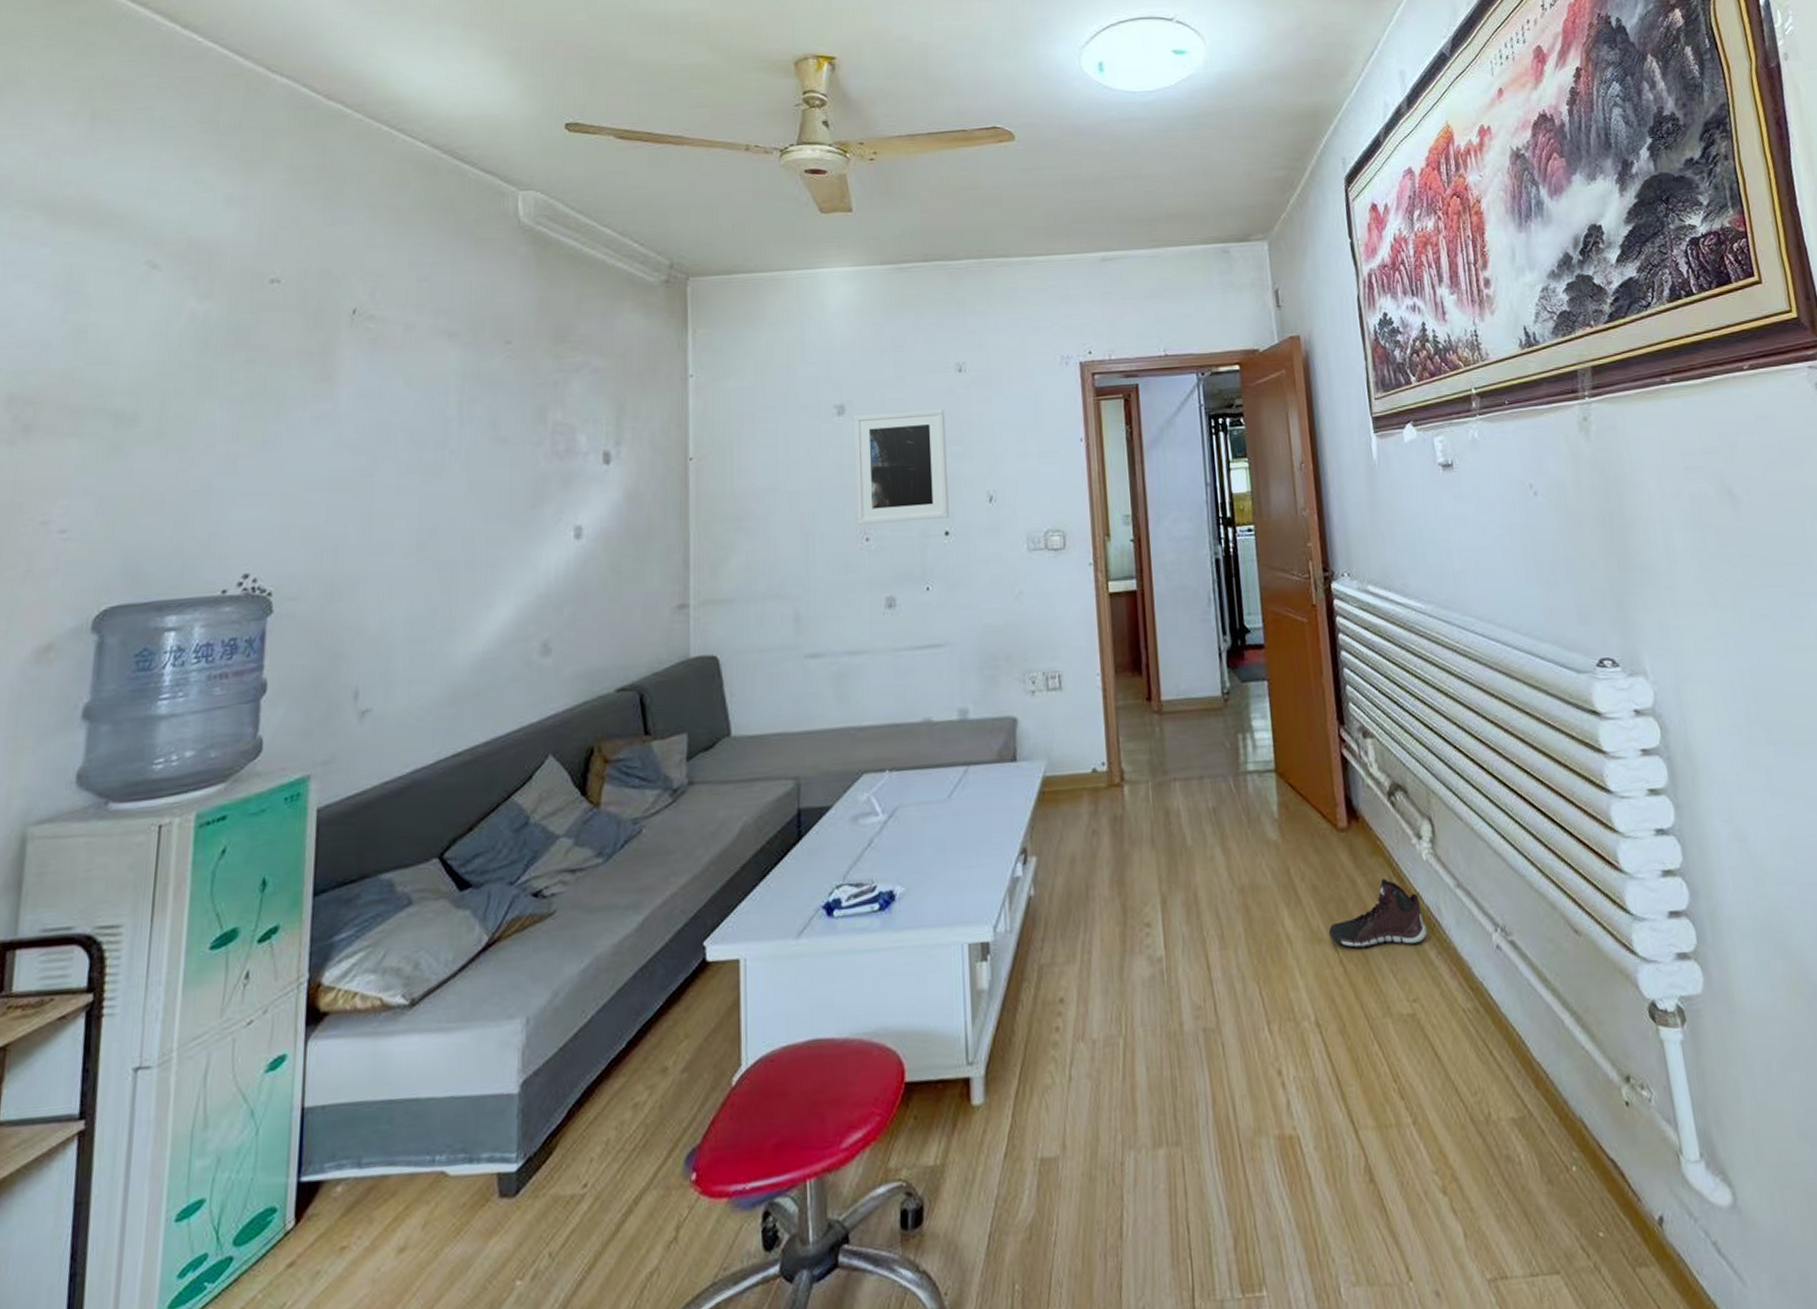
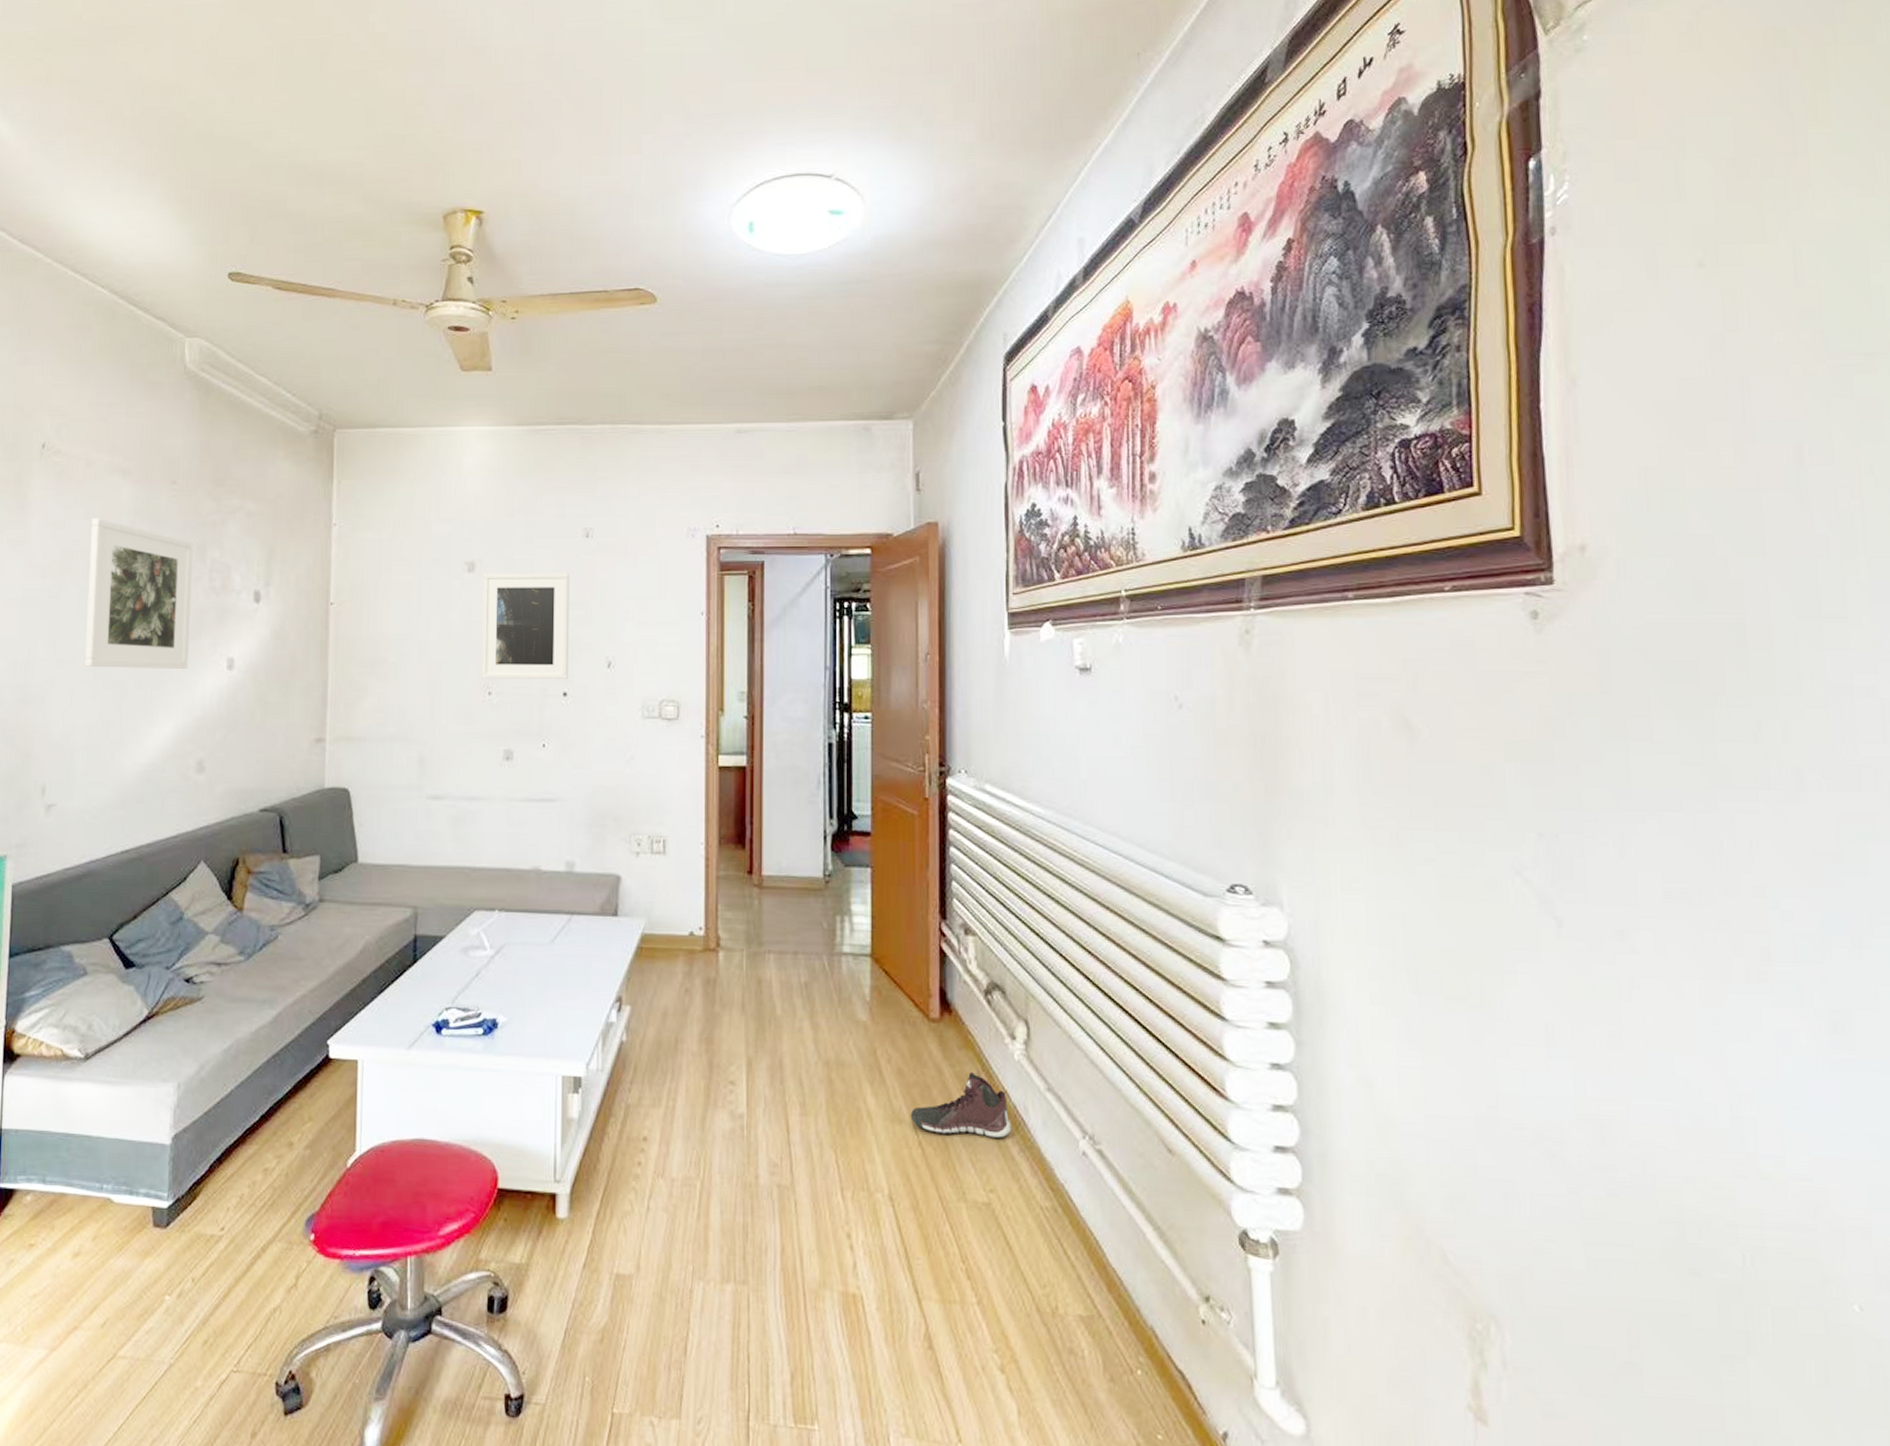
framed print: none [405,386,532,550] -> present [84,518,193,669]

